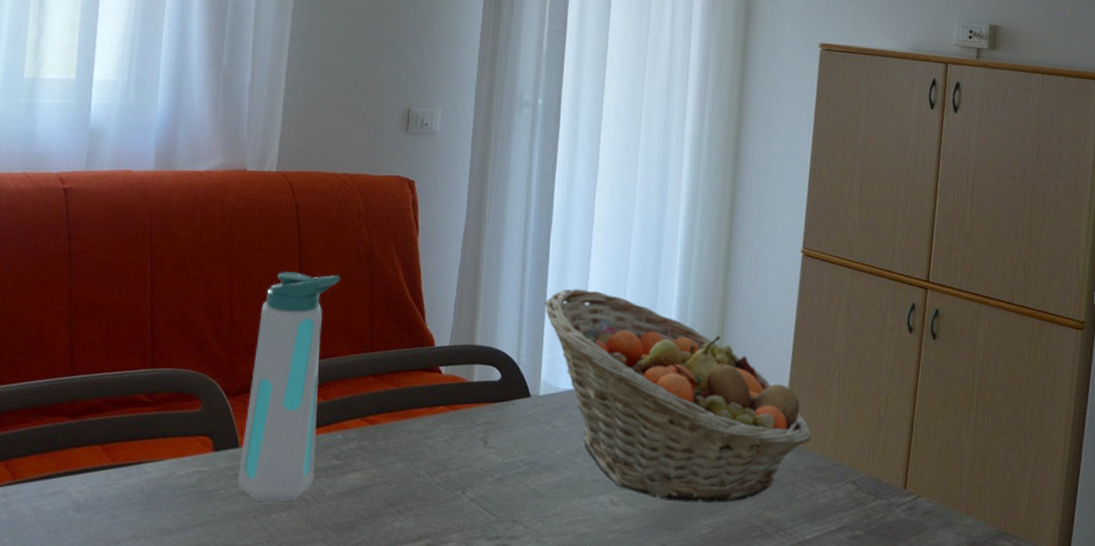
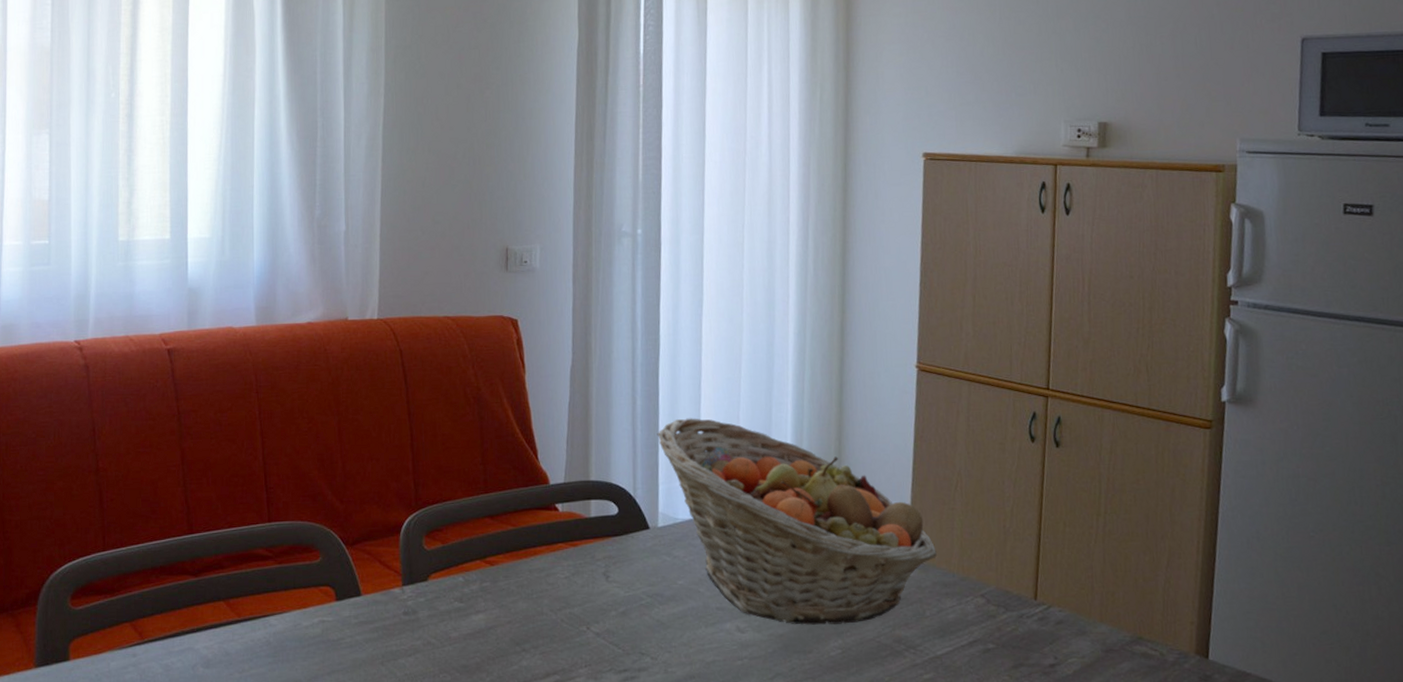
water bottle: present [237,272,340,502] -> none [362,418,450,648]

